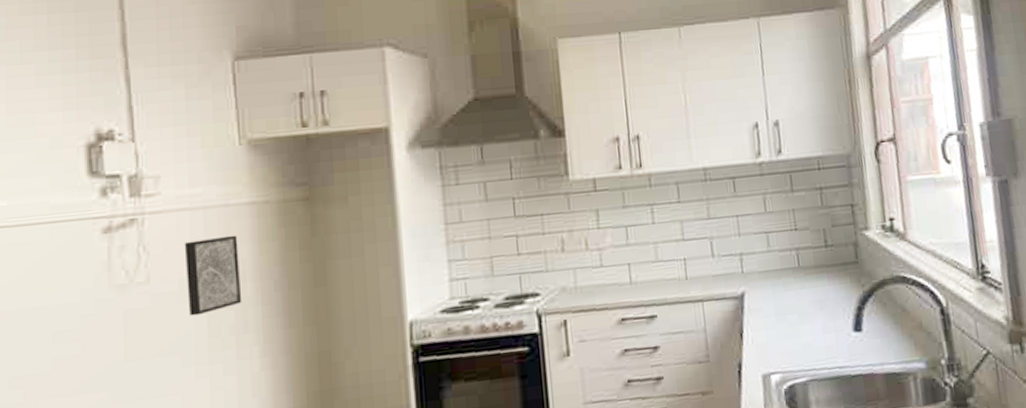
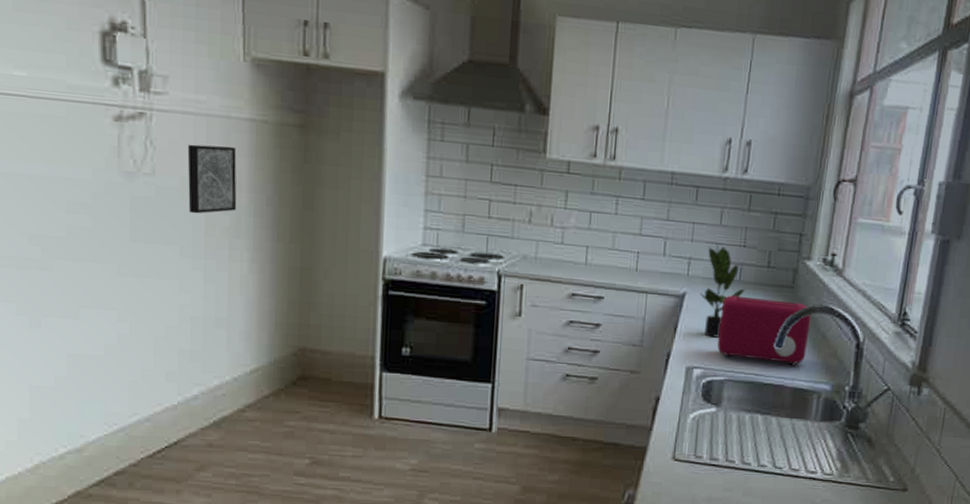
potted plant: none [758,234,807,336] -> present [700,246,745,338]
toaster: none [785,278,889,356] -> present [717,295,812,366]

